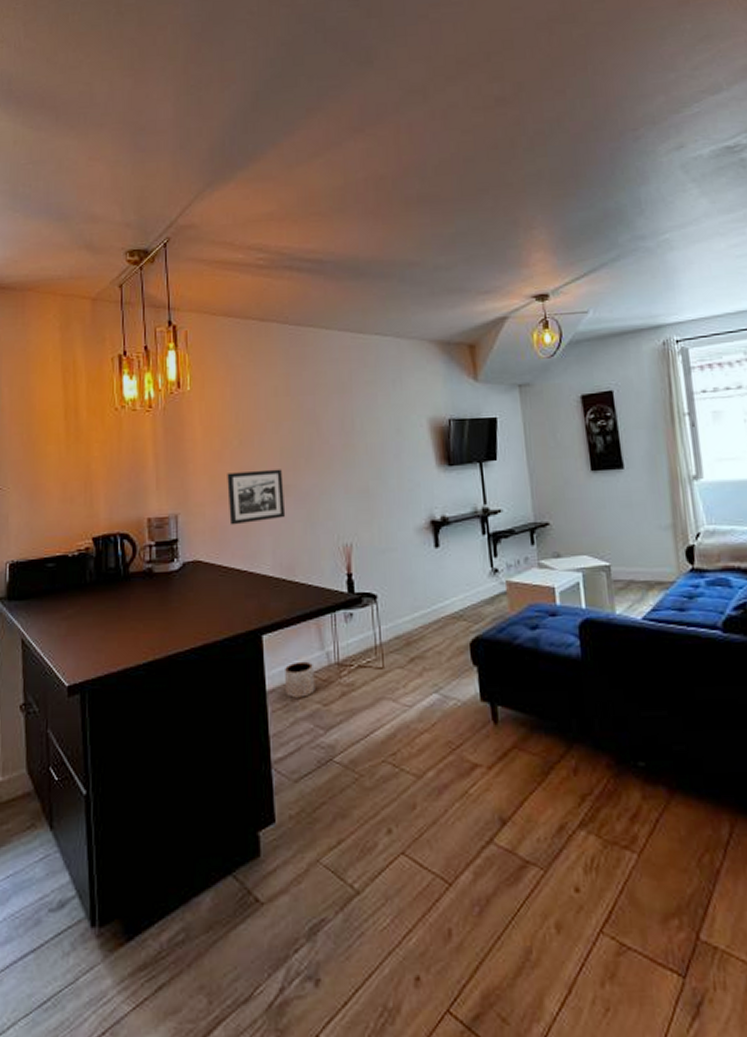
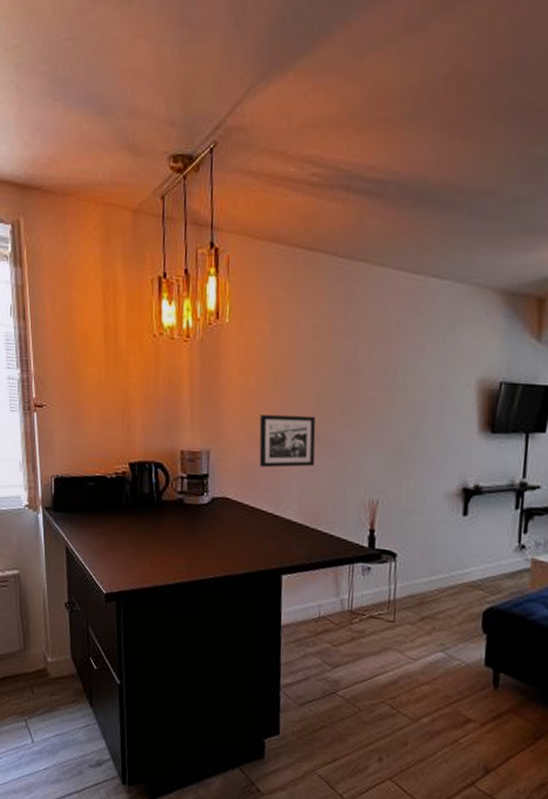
planter: present [285,661,315,698] -> none [299,603,328,636]

